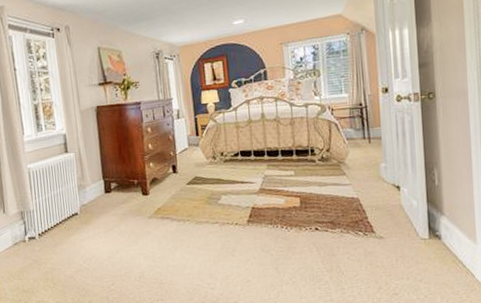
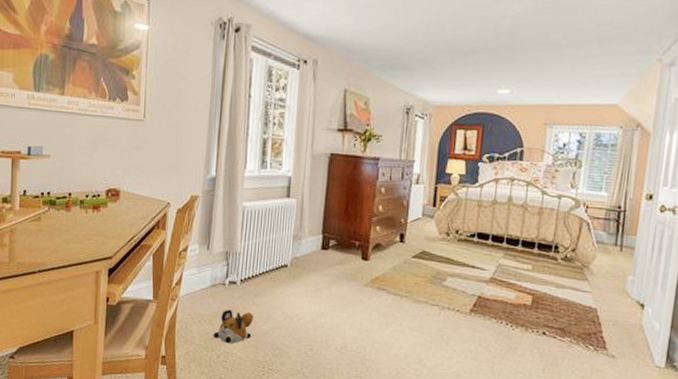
plush toy: none [23,261,58,294] -> present [213,309,254,344]

